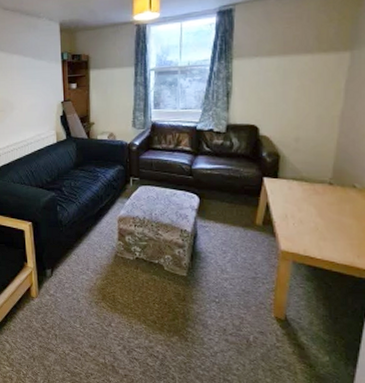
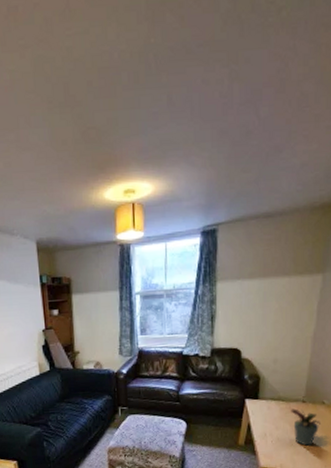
potted plant: none [315,190,351,232] -> present [291,408,320,446]

